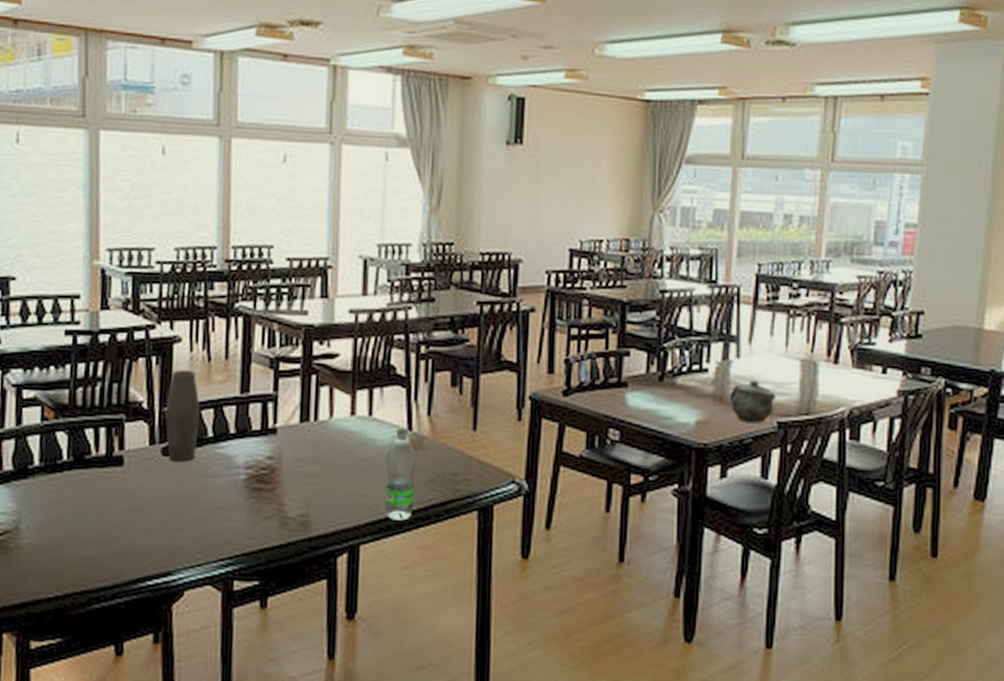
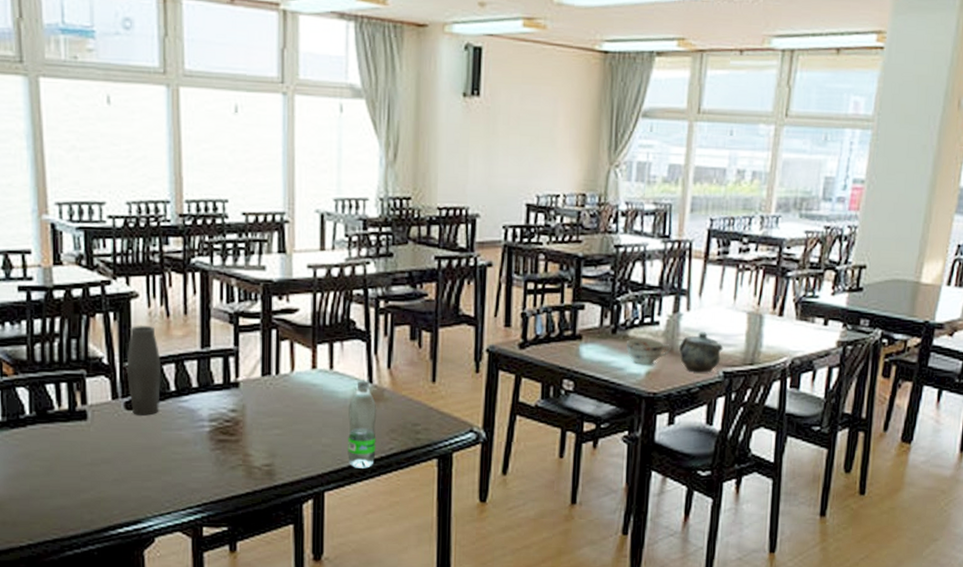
teacup: none [675,386,721,414] -> present [627,338,671,365]

